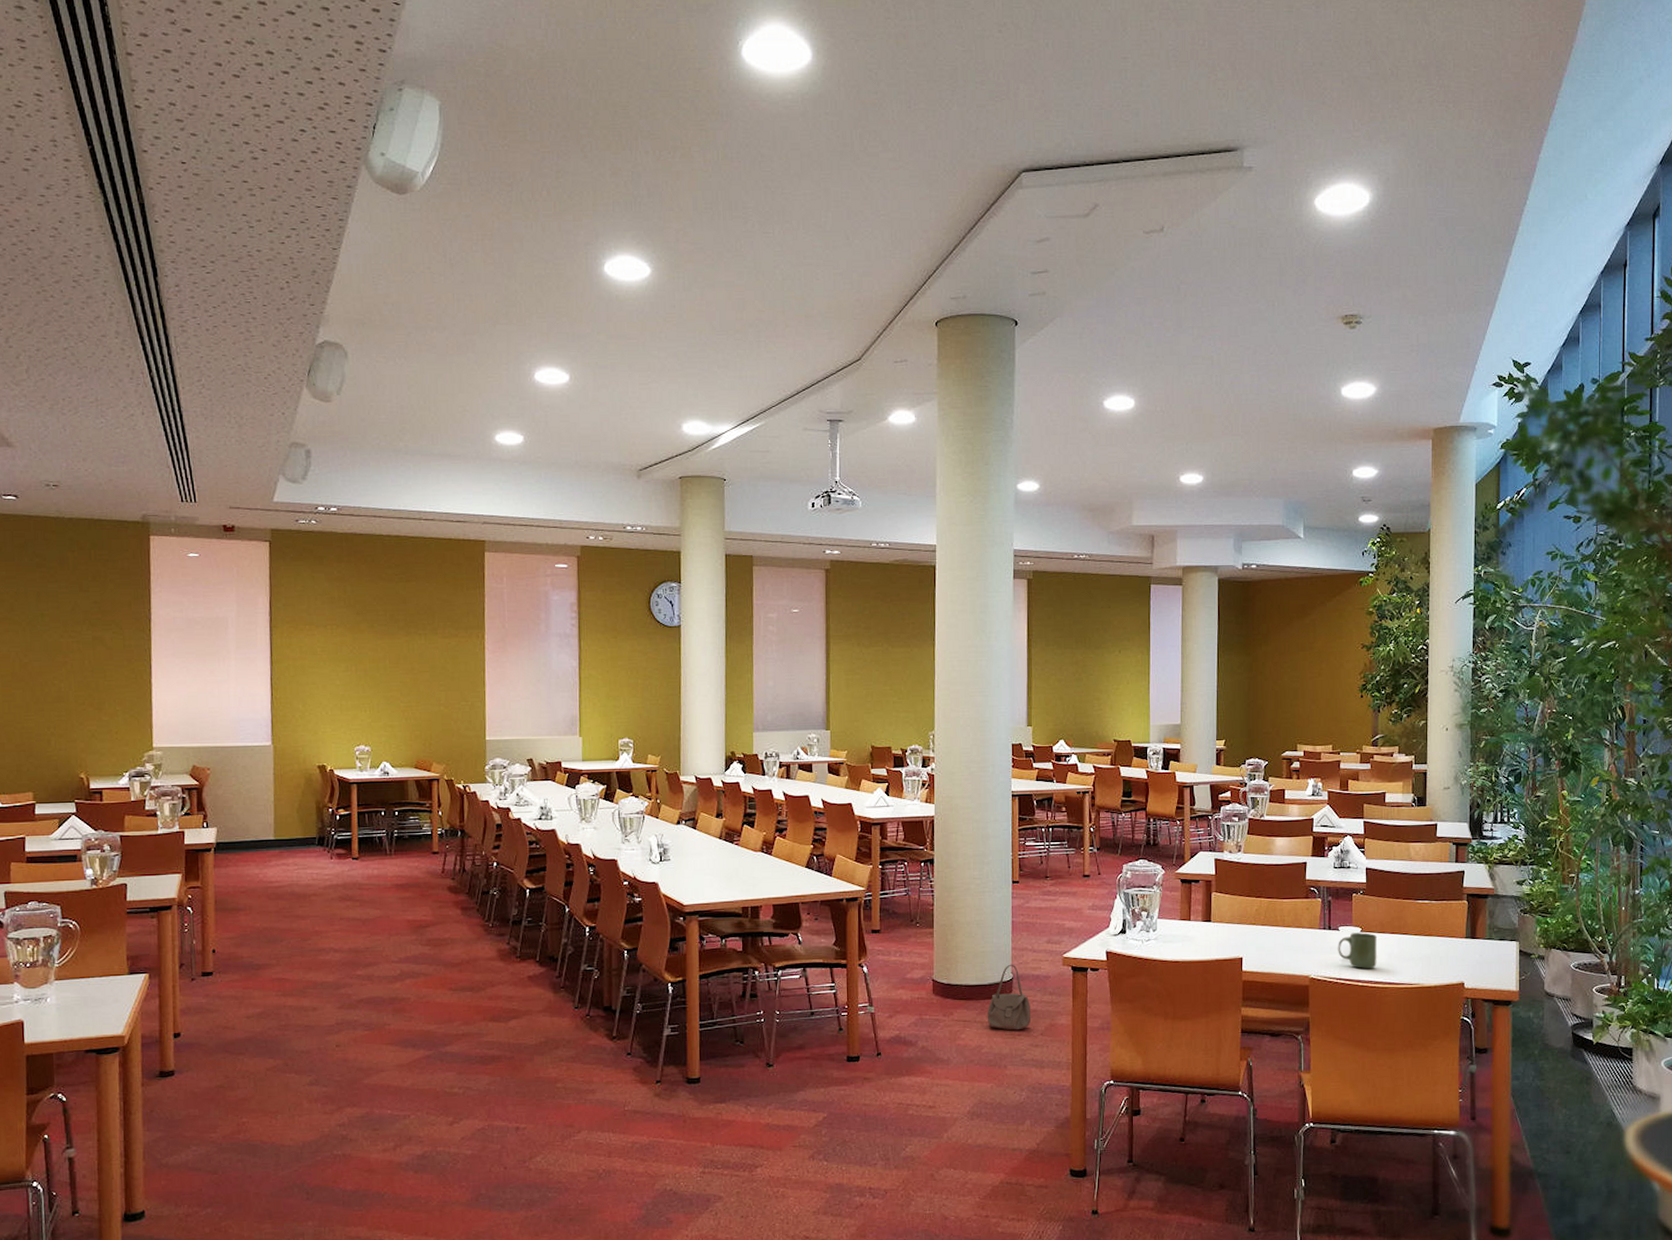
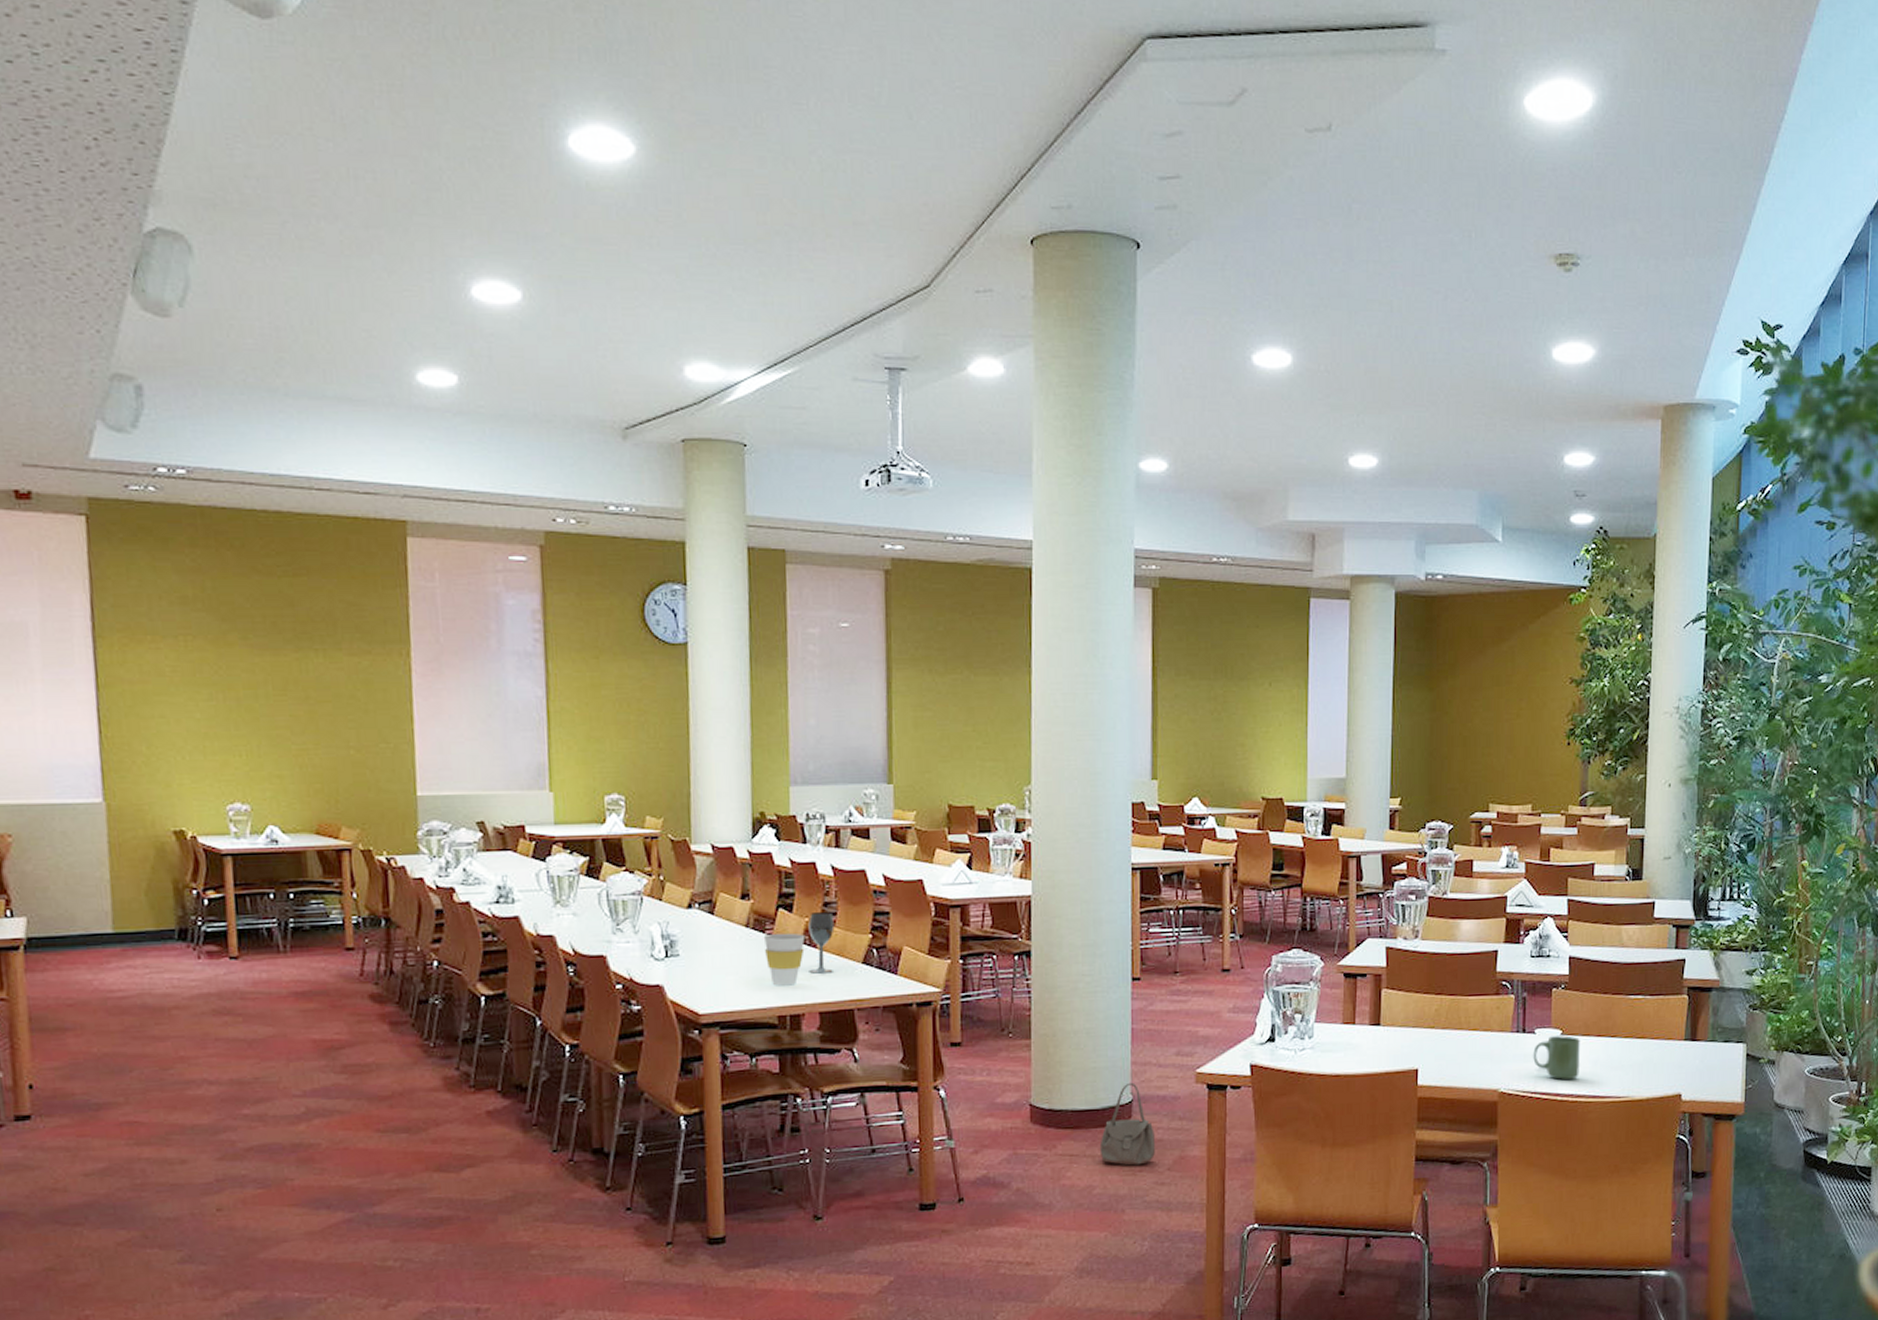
cup: none [732,843,763,885] -> present [763,932,806,987]
wine glass: none [765,828,785,876] -> present [808,912,835,975]

